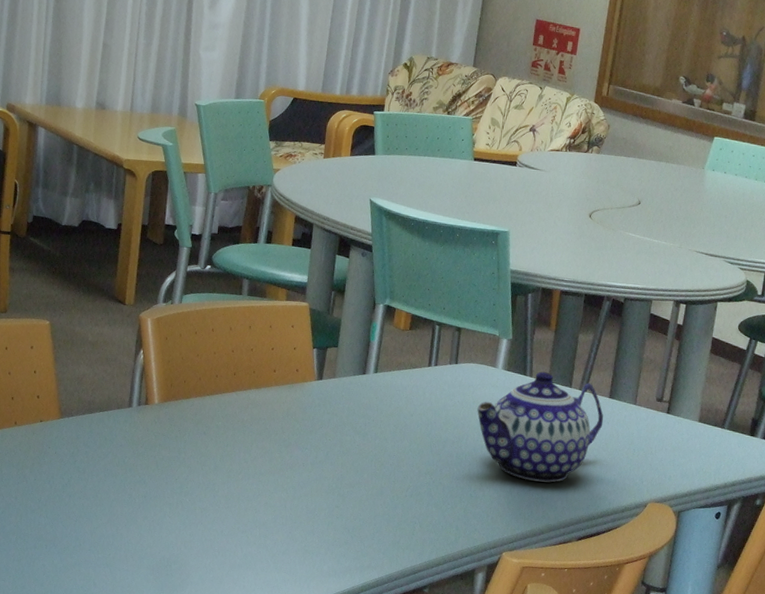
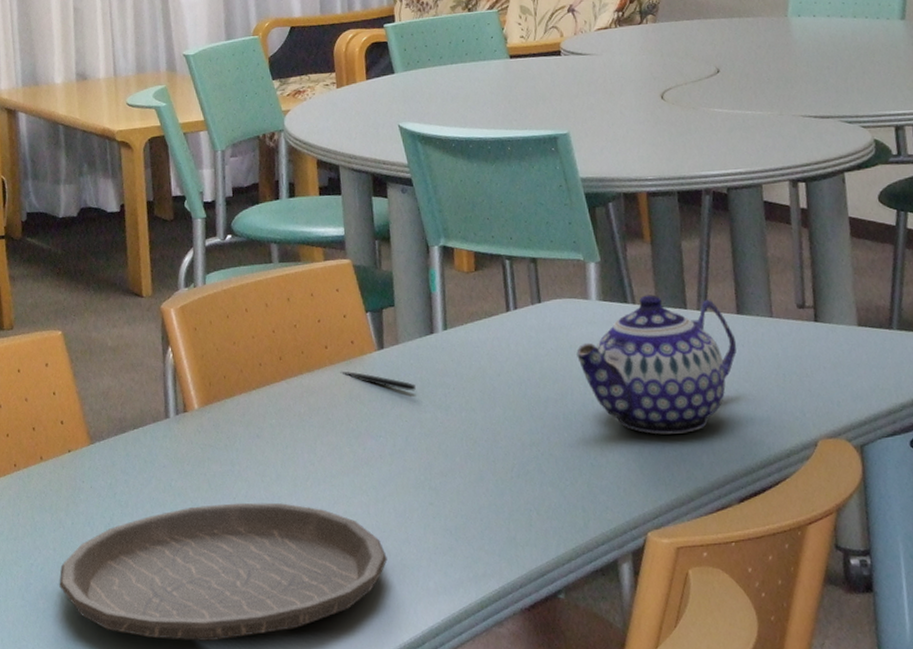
plate: none [16,480,294,588] -> present [59,502,388,642]
pen: none [282,392,343,417] -> present [340,371,416,391]

